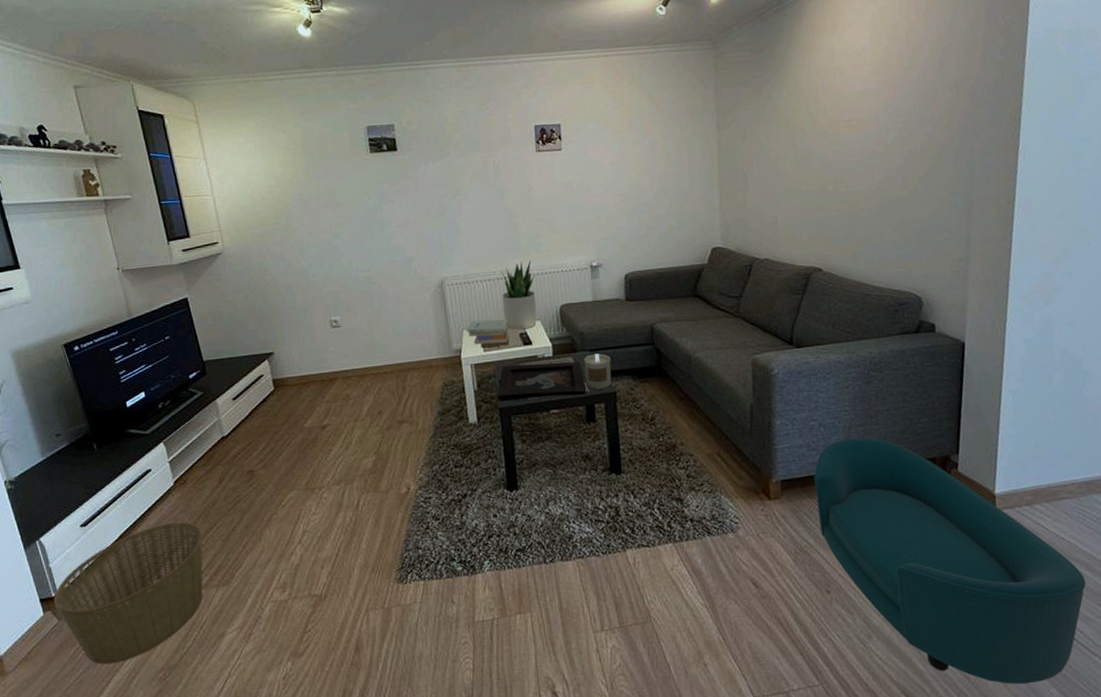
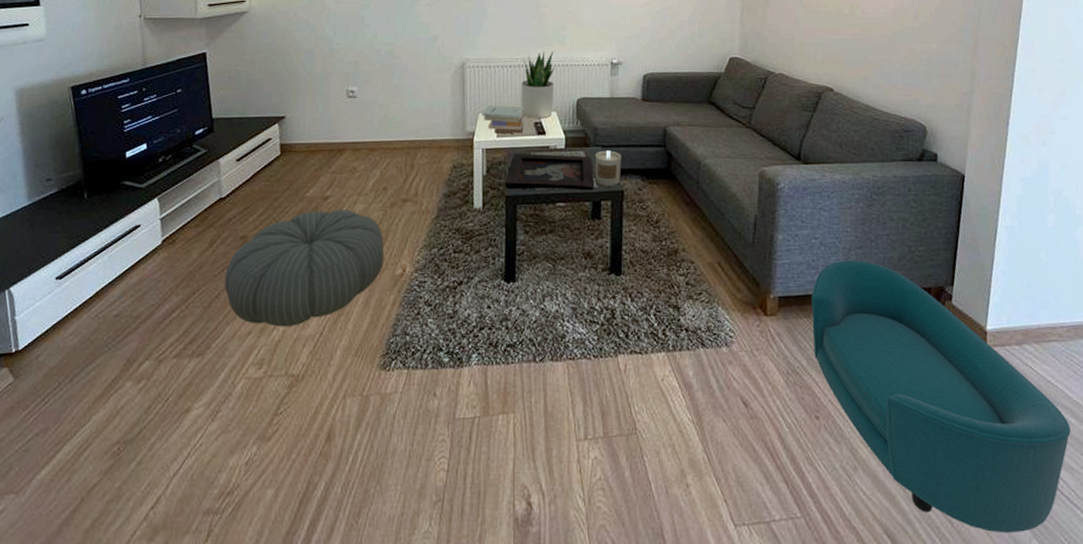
basket: present [54,521,203,665] -> none [13,283,184,432]
pouf: none [237,436,388,552] -> present [224,210,384,327]

